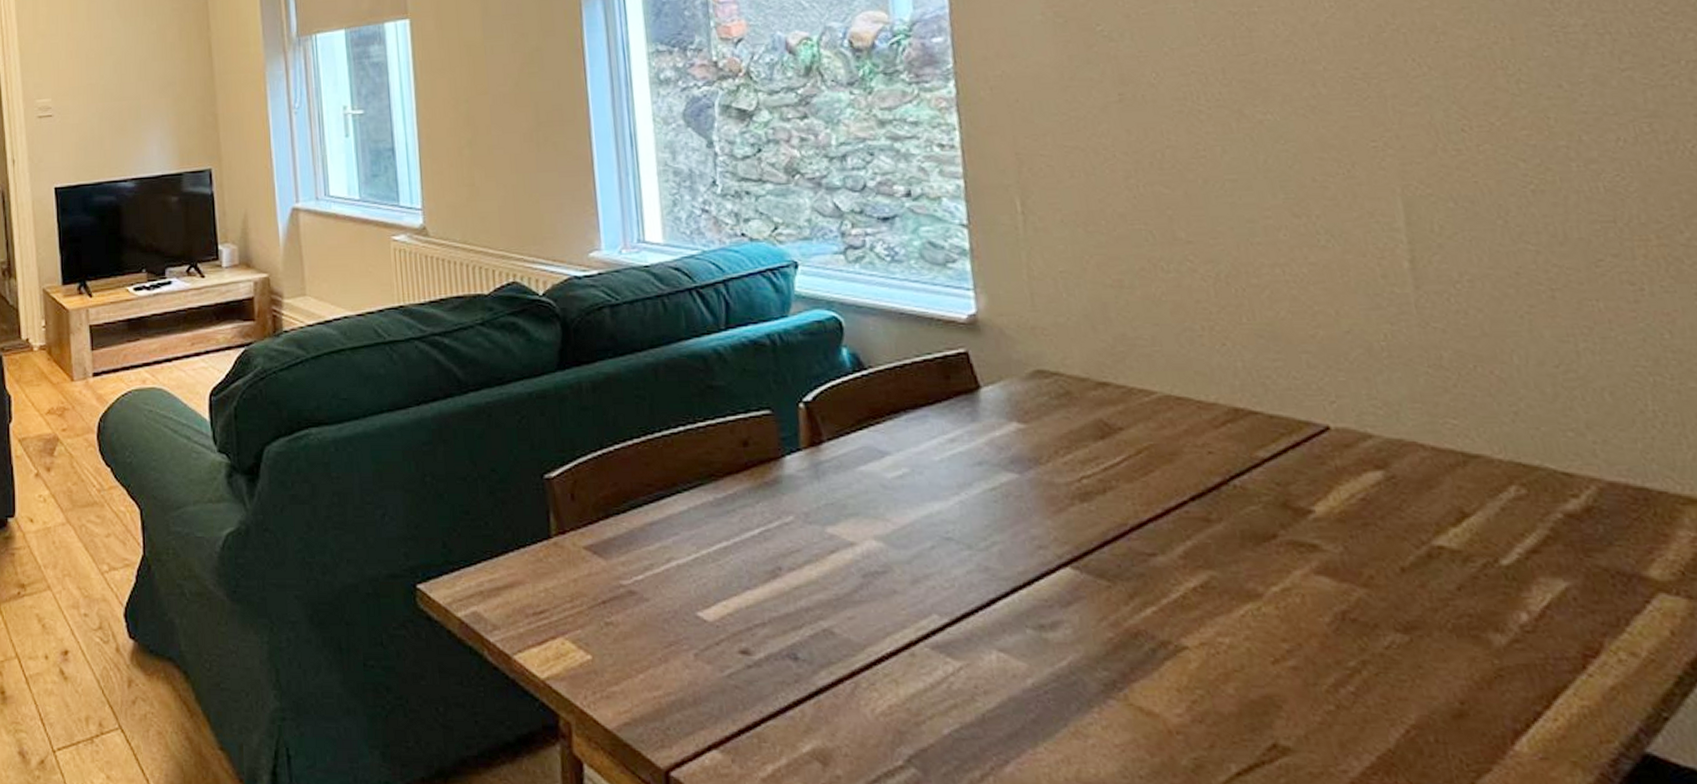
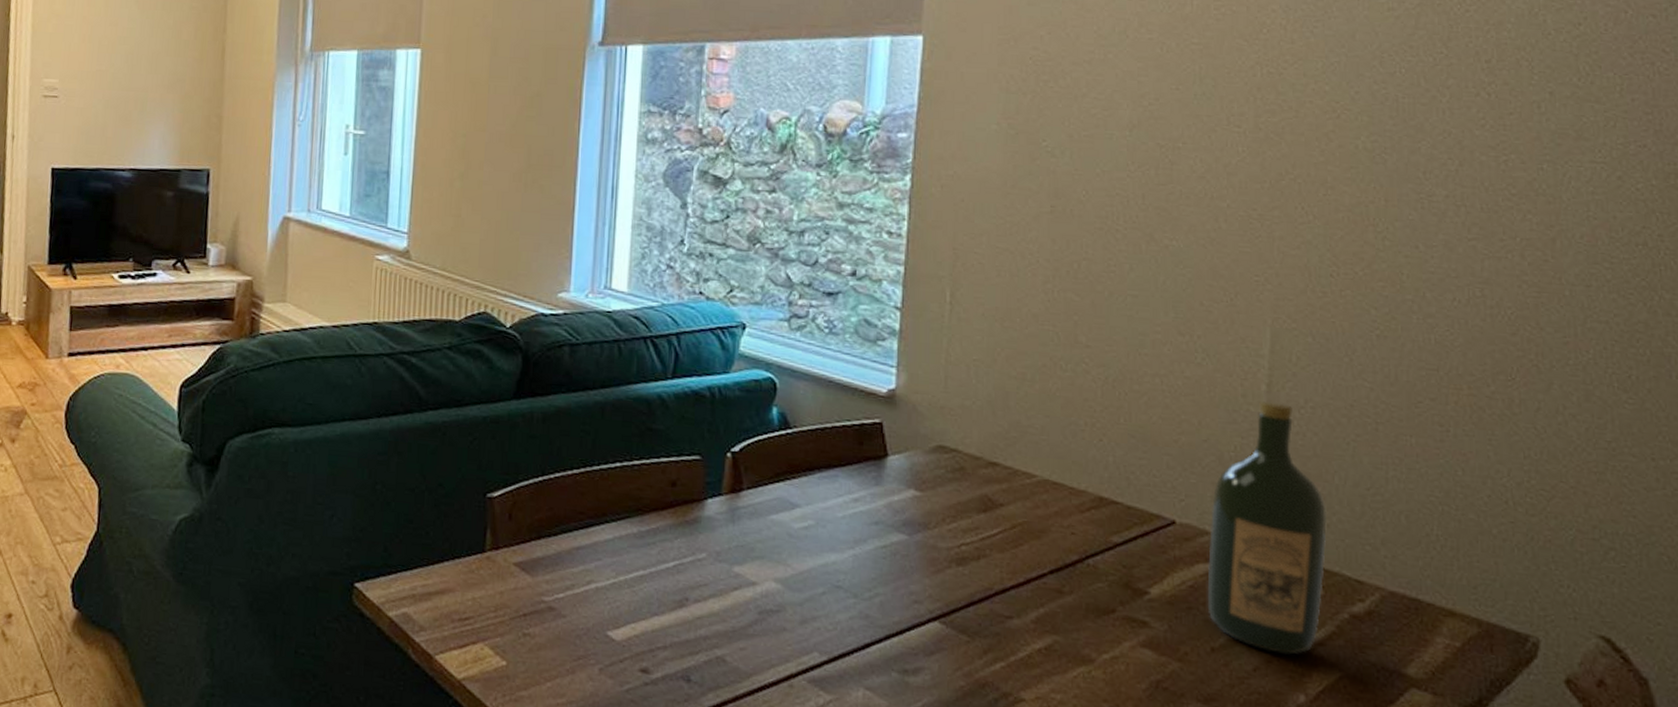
wine bottle: none [1368,279,1527,567] -> present [1207,400,1327,655]

